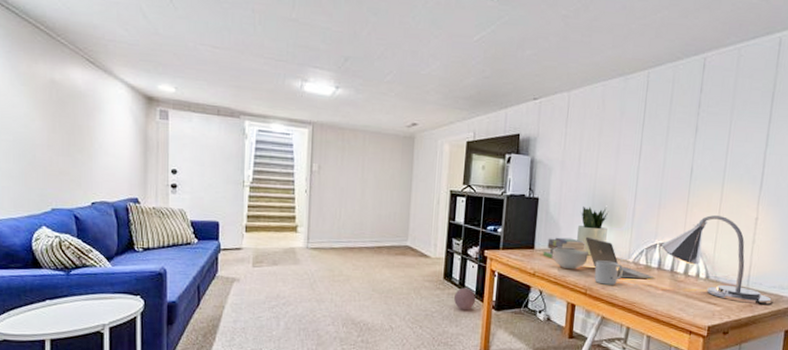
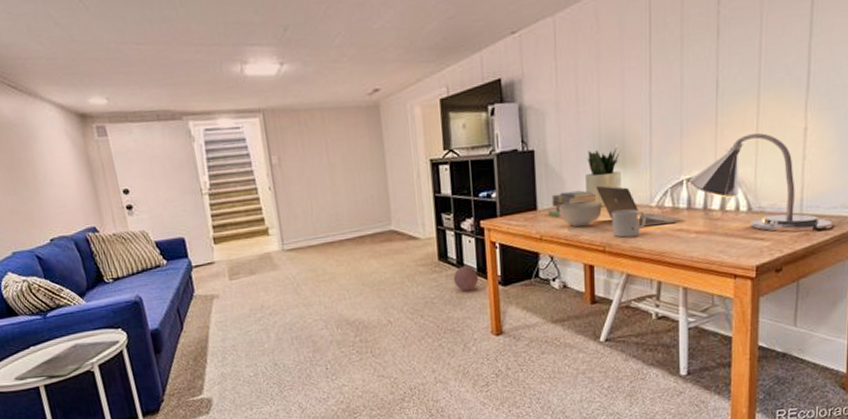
magazine: none [22,303,136,334] -> present [13,339,120,381]

